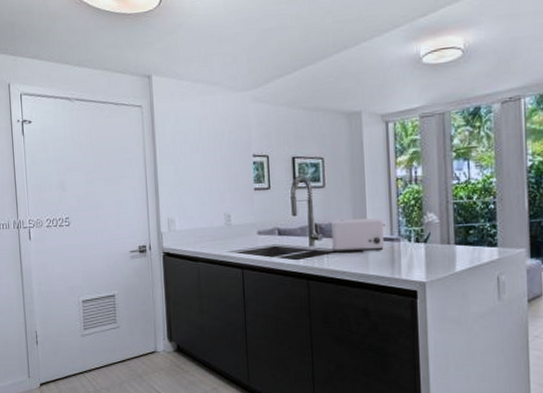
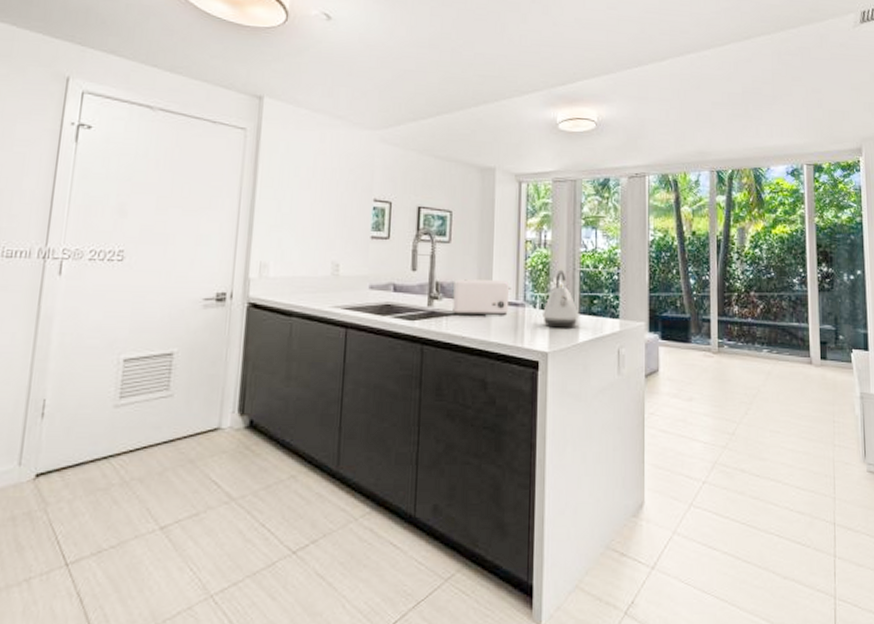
kettle: none [418,203,455,259] -> present [543,269,579,328]

